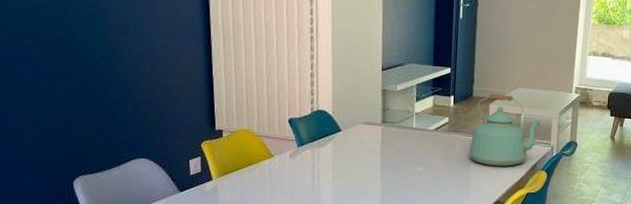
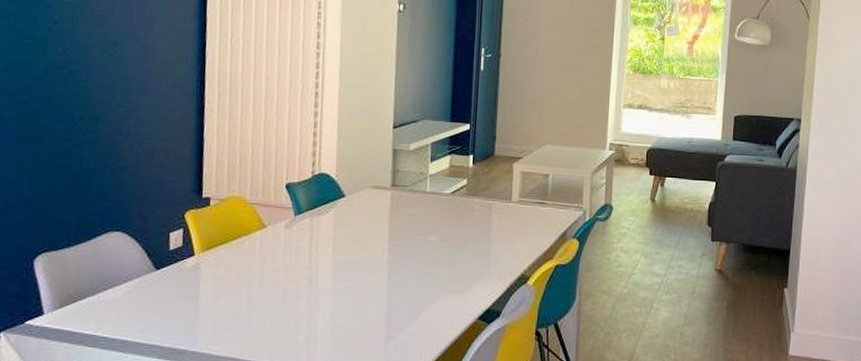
kettle: present [469,93,540,167] -> none [490,152,570,235]

